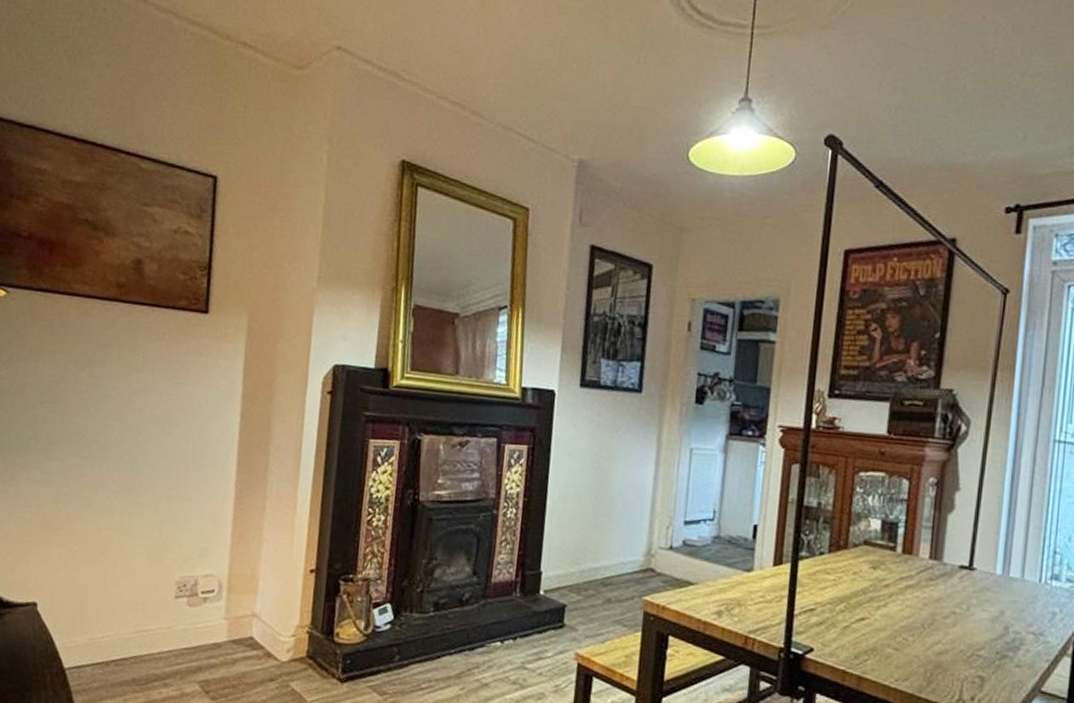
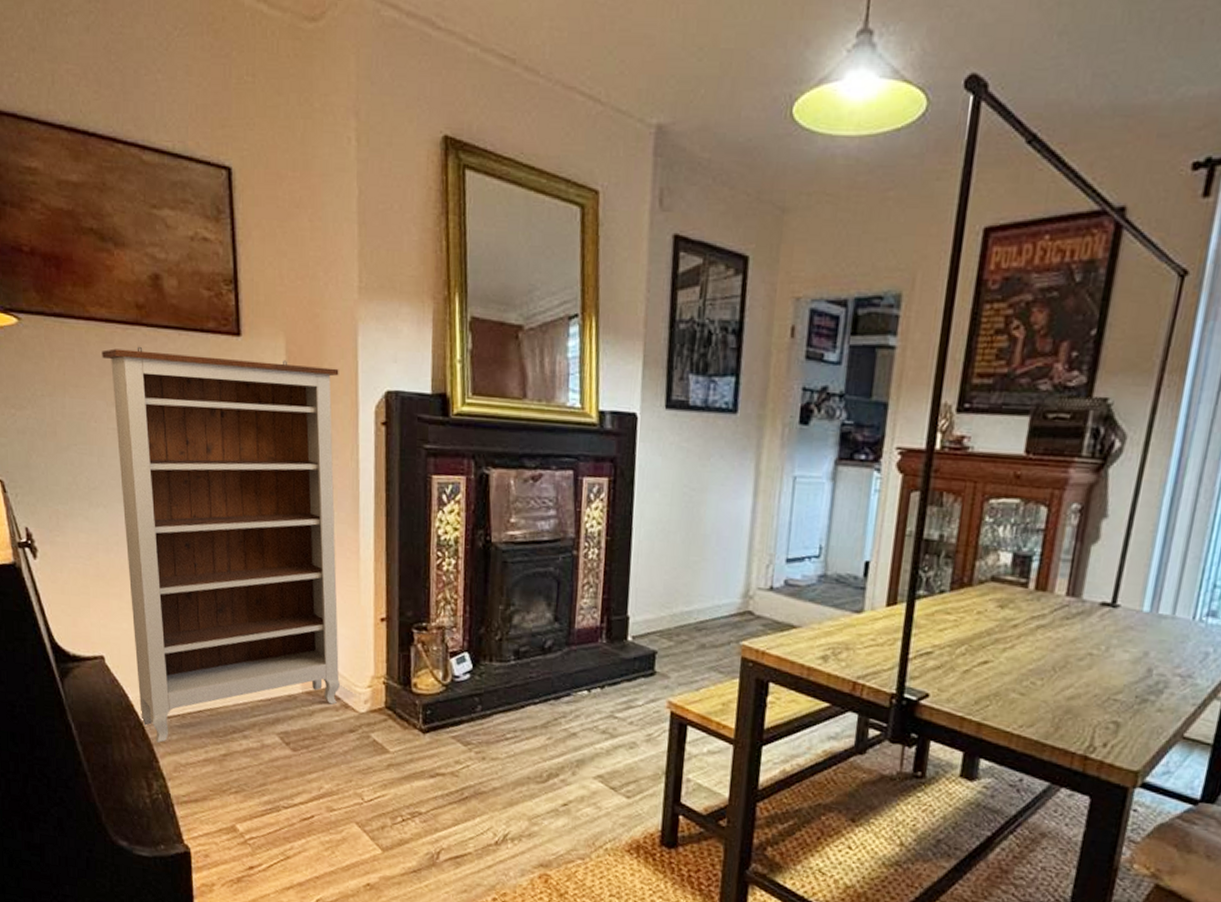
bookshelf: none [63,319,294,691] -> present [102,346,340,743]

